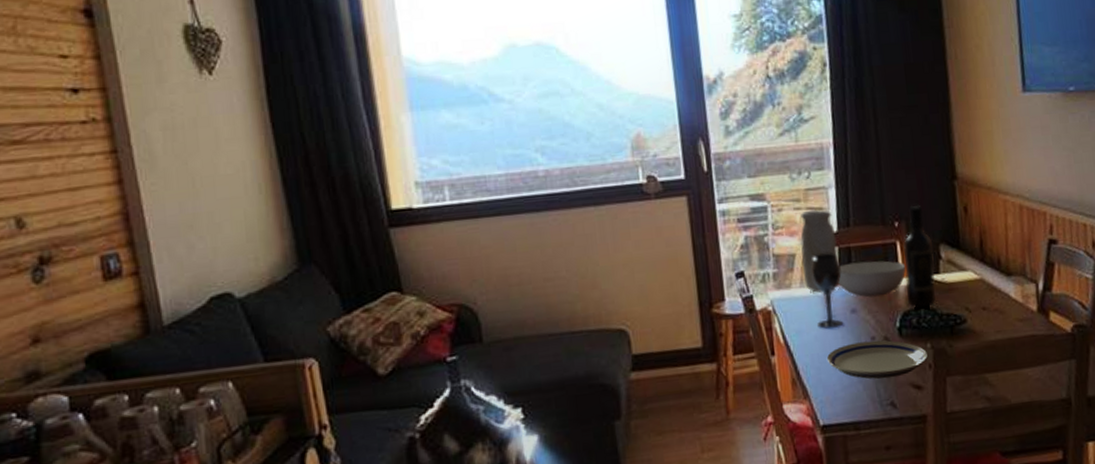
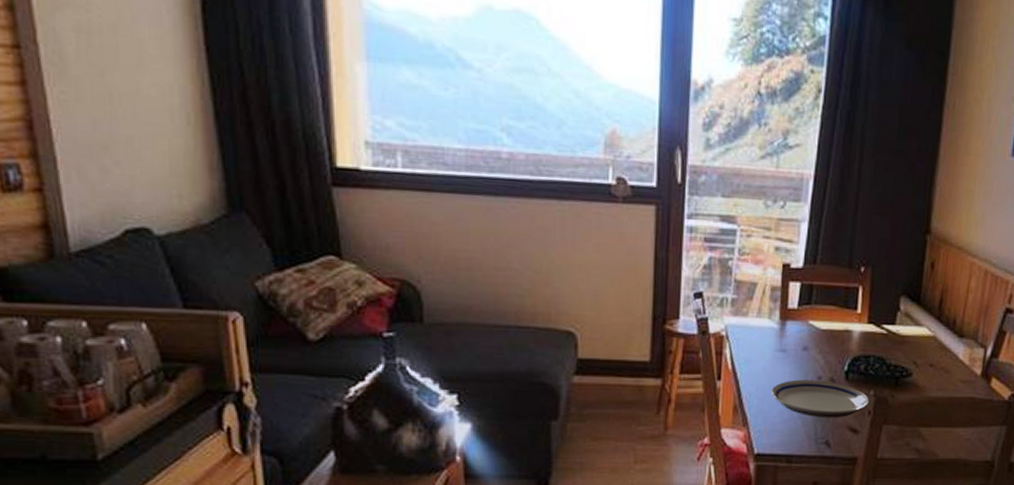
vase: present [800,210,840,293] -> none [761,241,801,325]
wine glass: present [811,253,844,329] -> none [766,287,800,362]
bowl: present [838,260,906,298] -> none [795,300,864,338]
wine bottle: present [903,204,936,307] -> none [859,252,894,356]

